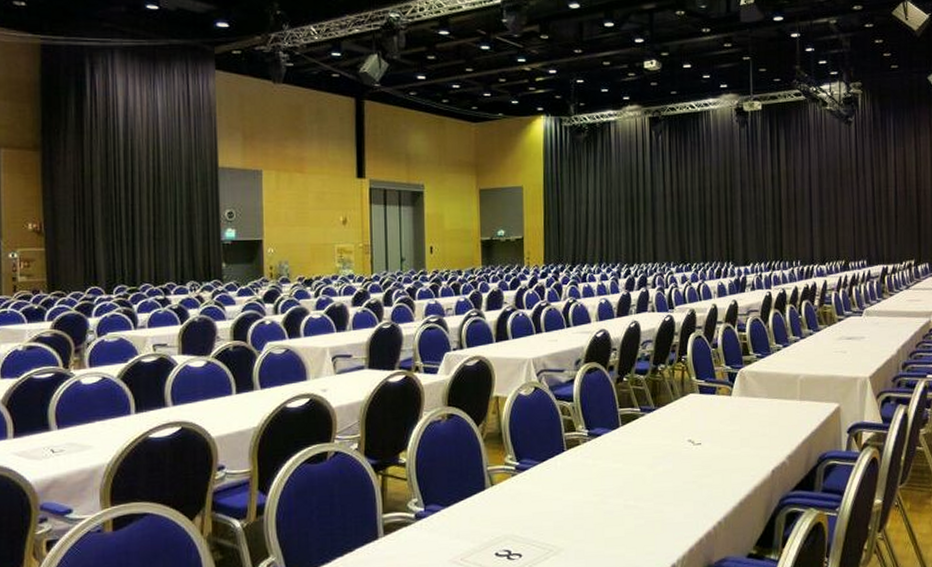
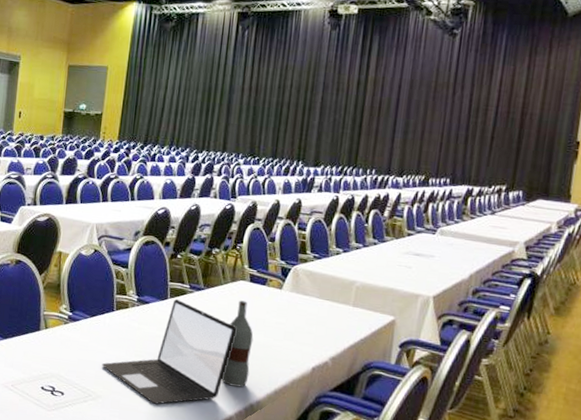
laptop: none [559,426,694,544] -> present [102,299,237,404]
bottle: none [686,414,713,507] -> present [221,300,254,388]

